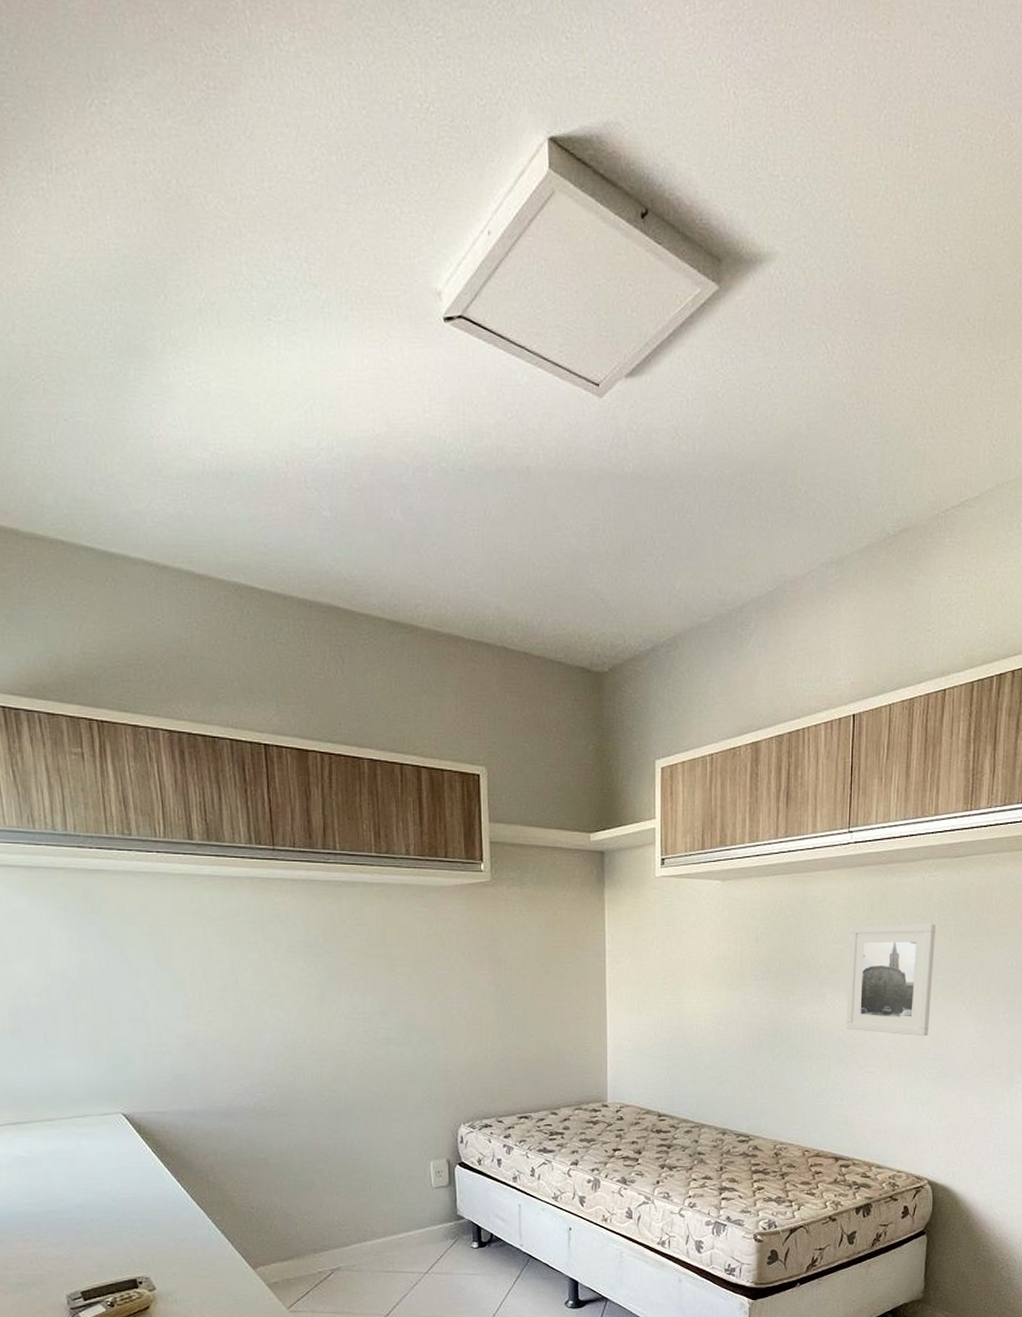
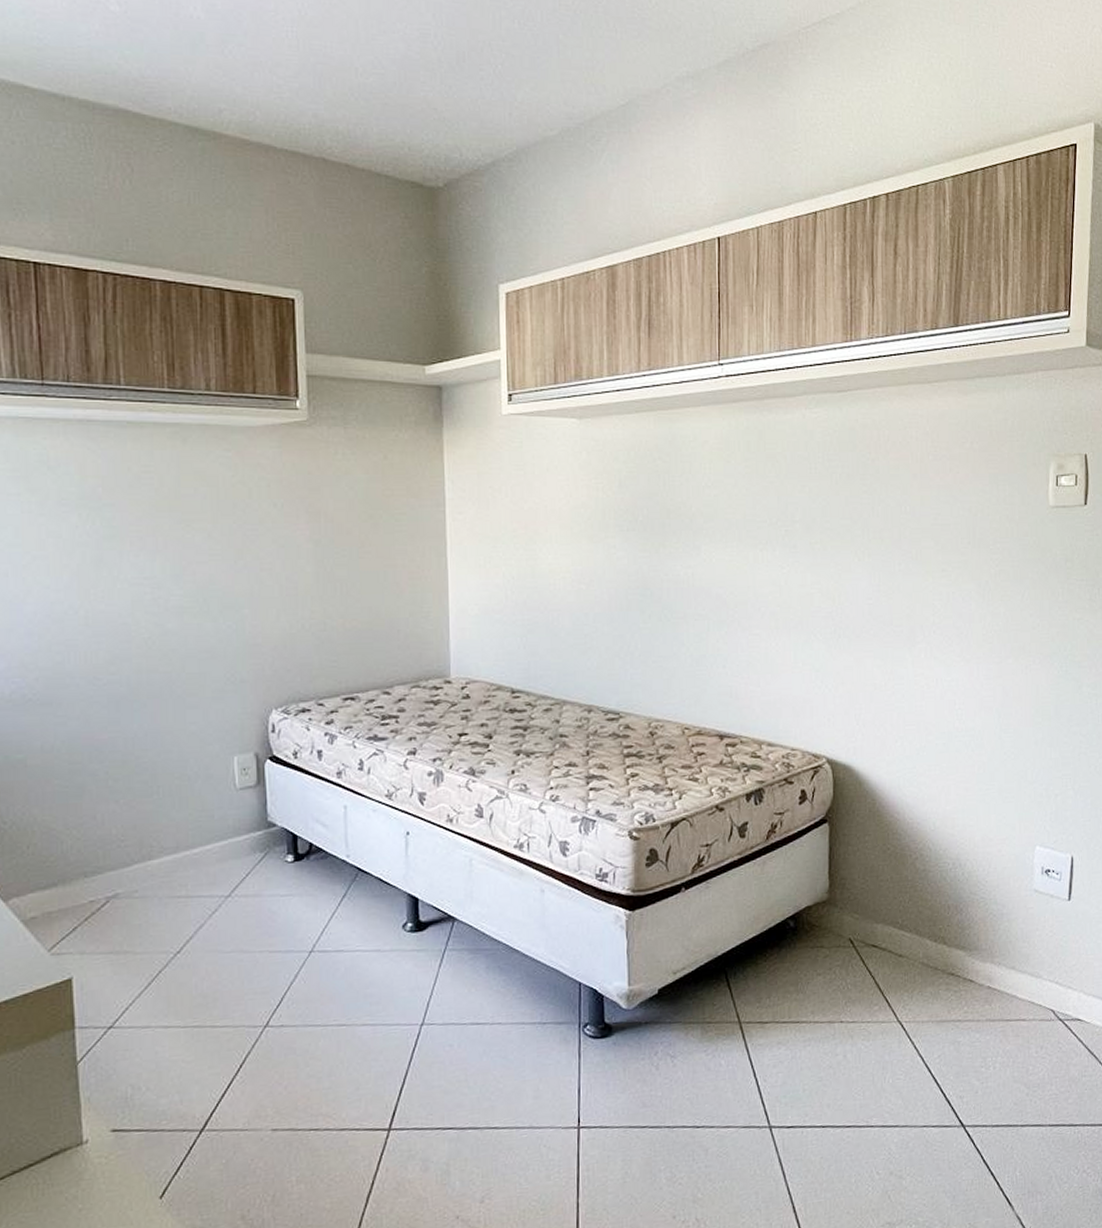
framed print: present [845,924,936,1037] -> none [724,466,820,593]

